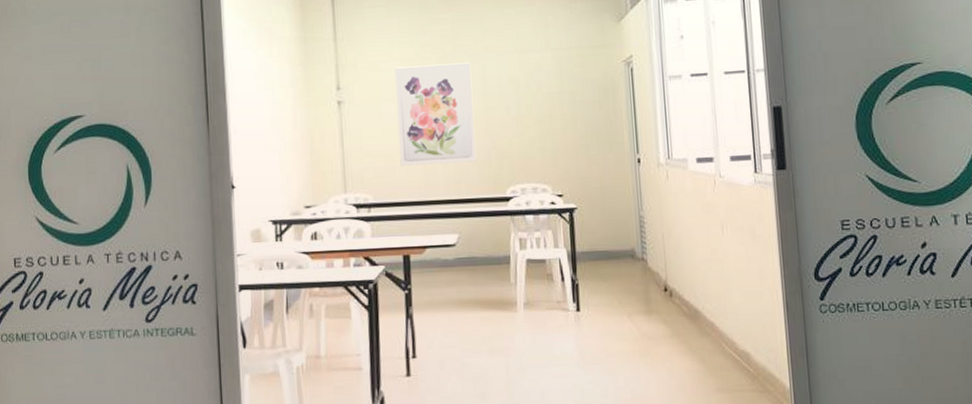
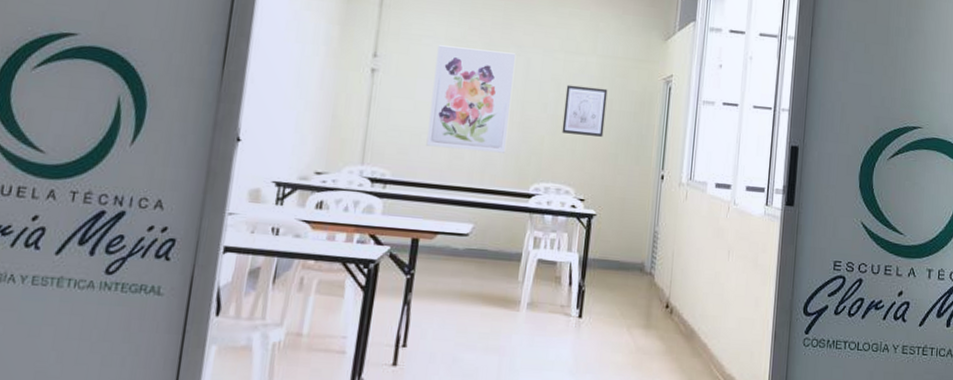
wall art: none [525,81,571,133] -> present [562,85,608,137]

